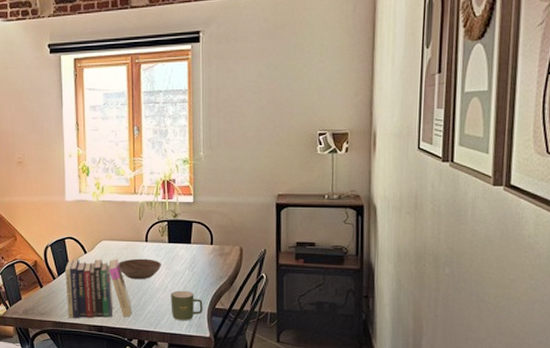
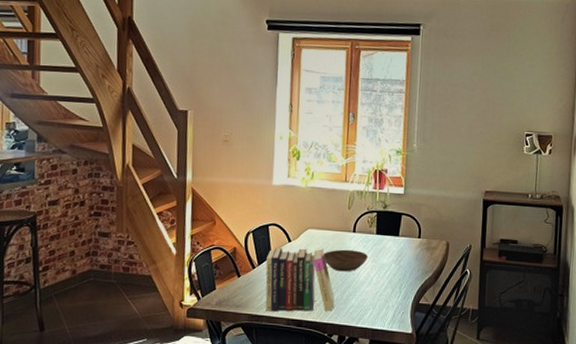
mug: present [171,290,203,321] -> none [374,284,407,317]

